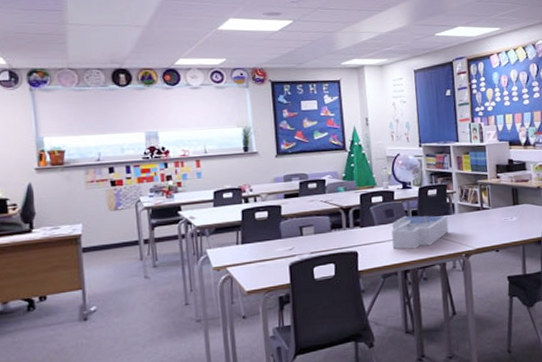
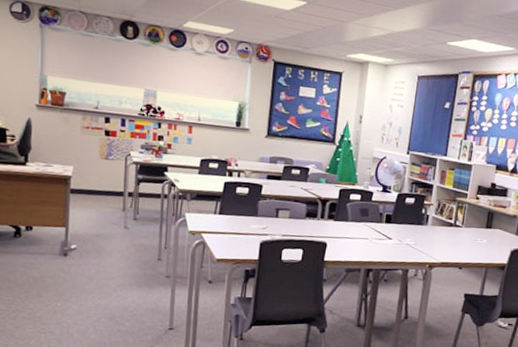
desk organizer: present [392,215,449,250] -> none [361,217,420,252]

